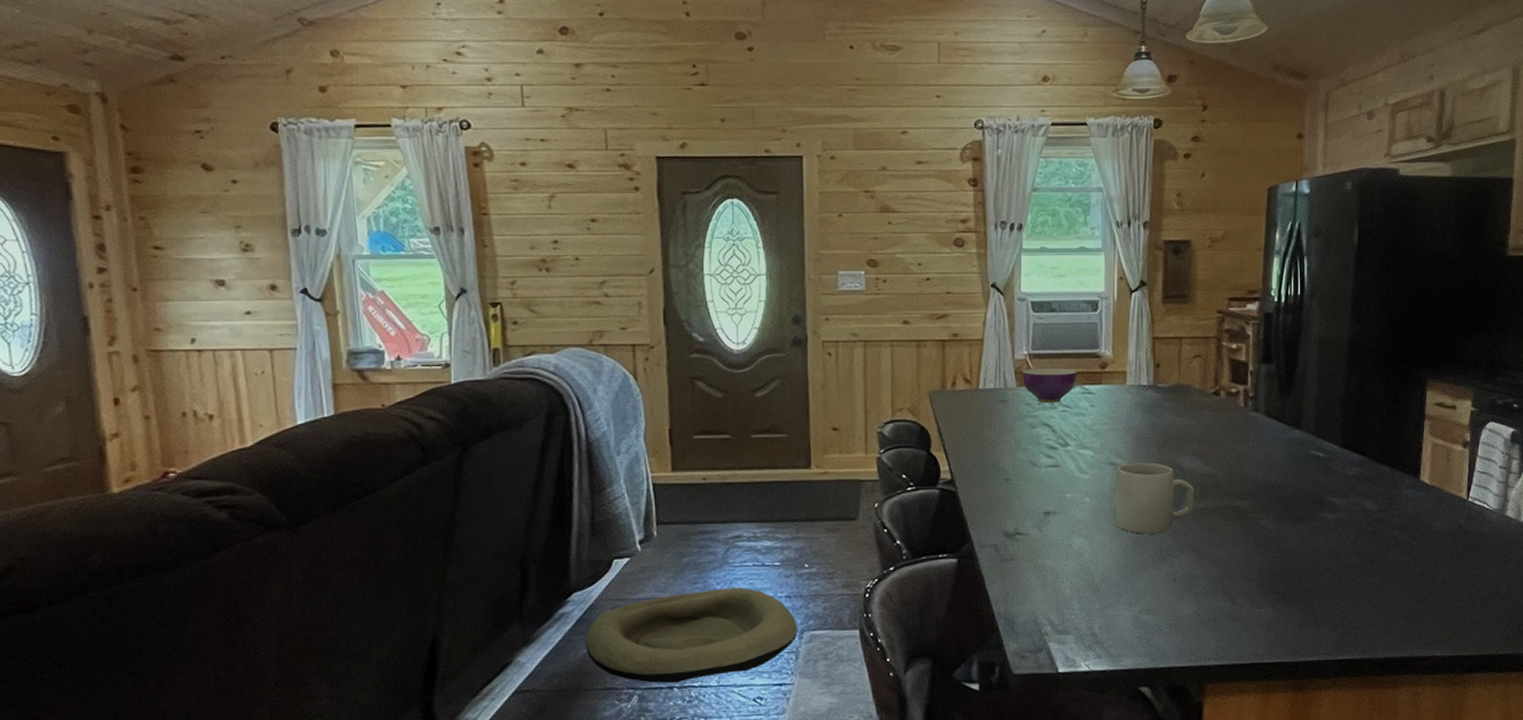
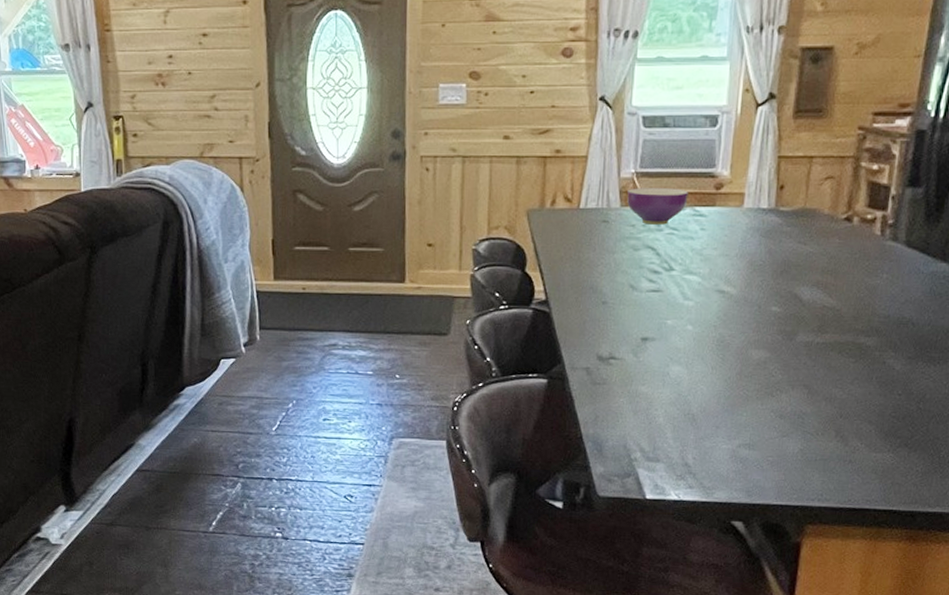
dog bed: present [585,587,798,684] -> none [196,392,388,476]
mug: present [1115,462,1195,534] -> none [720,291,813,367]

